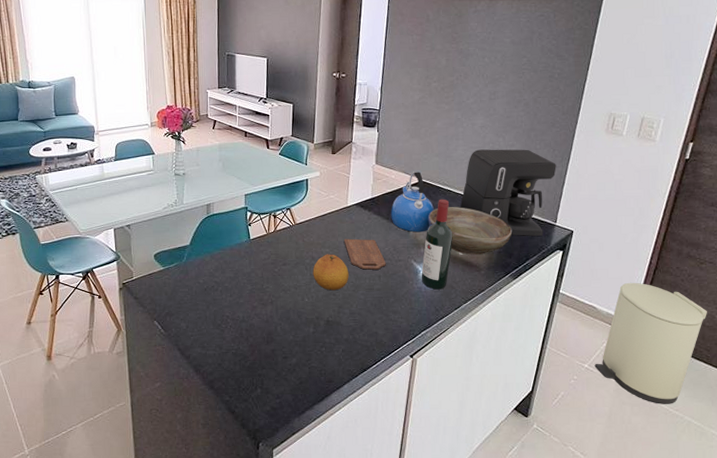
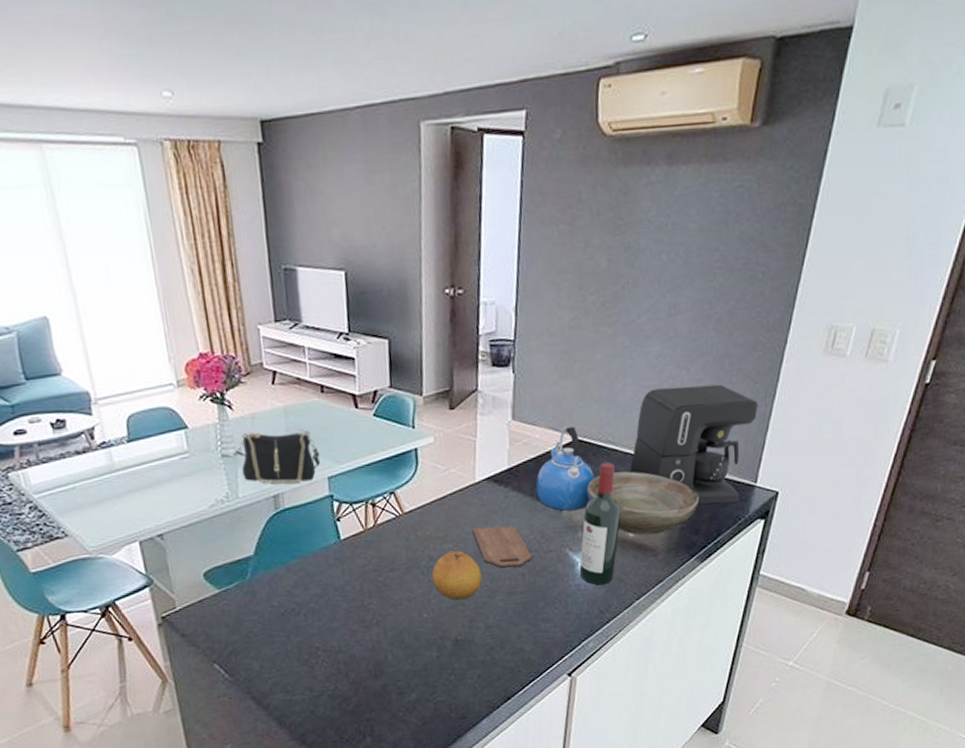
handbag: none [184,160,241,198] -> present [235,429,321,485]
pedal bin: present [594,282,707,404] -> none [801,552,941,700]

